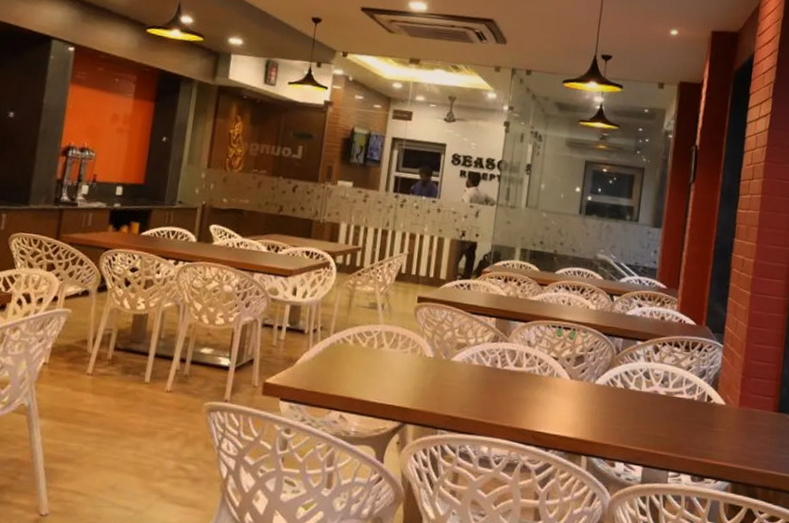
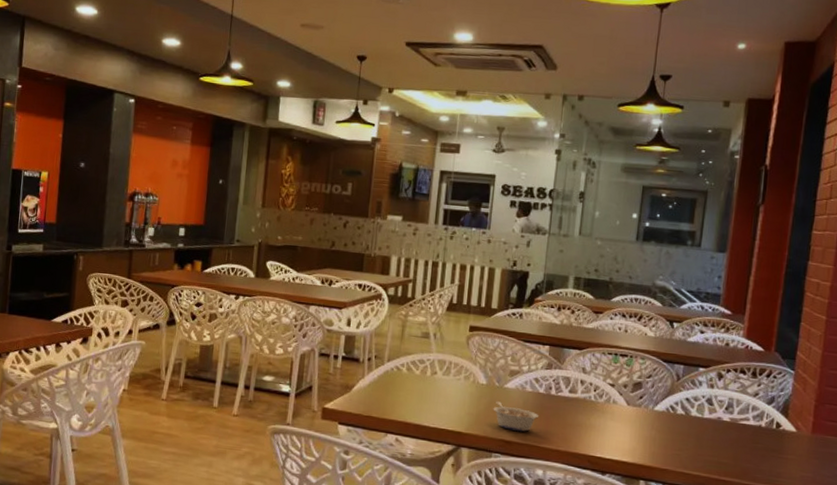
legume: none [439,375,485,407] -> present [493,401,540,432]

